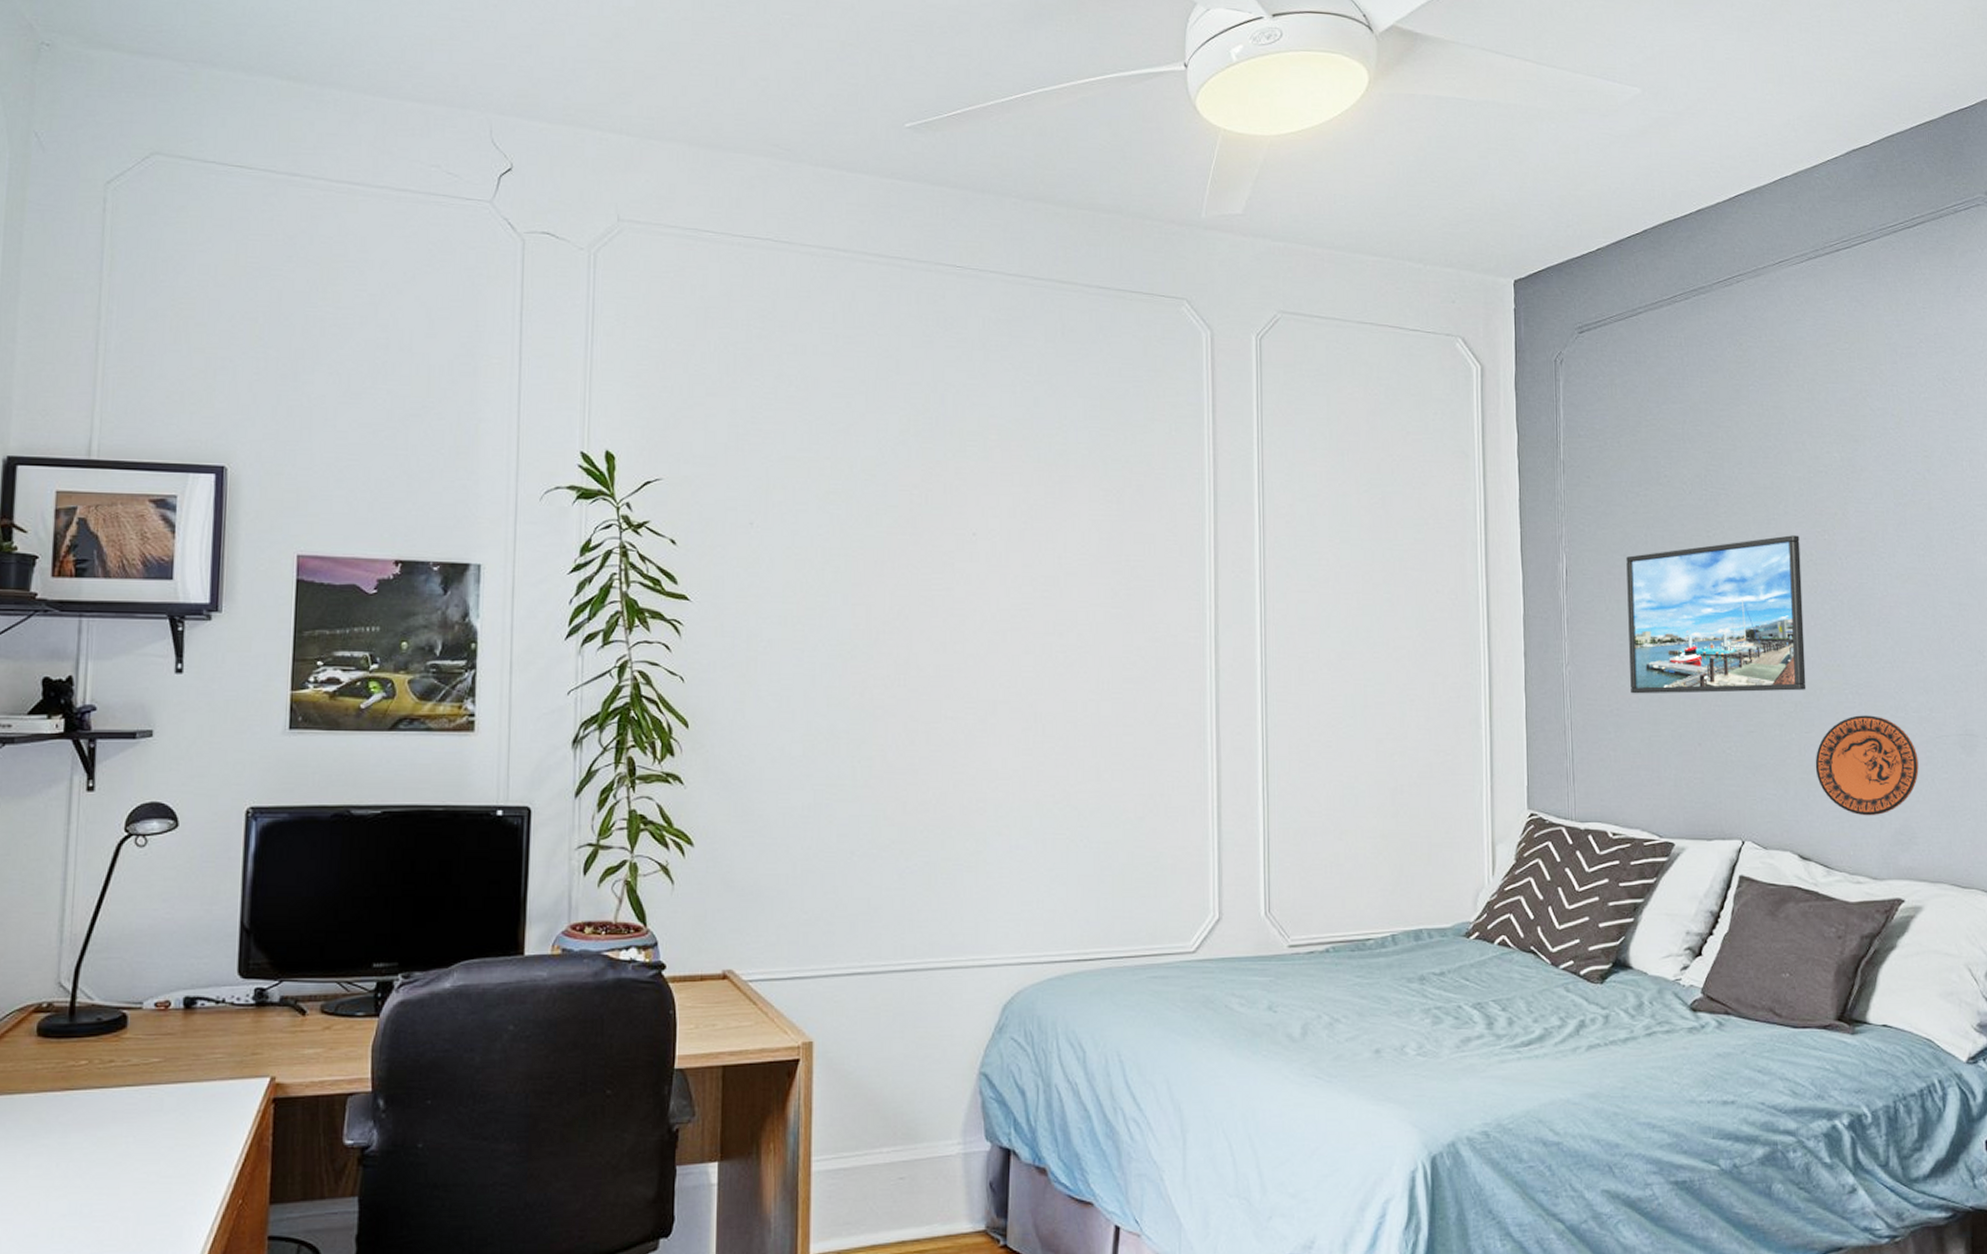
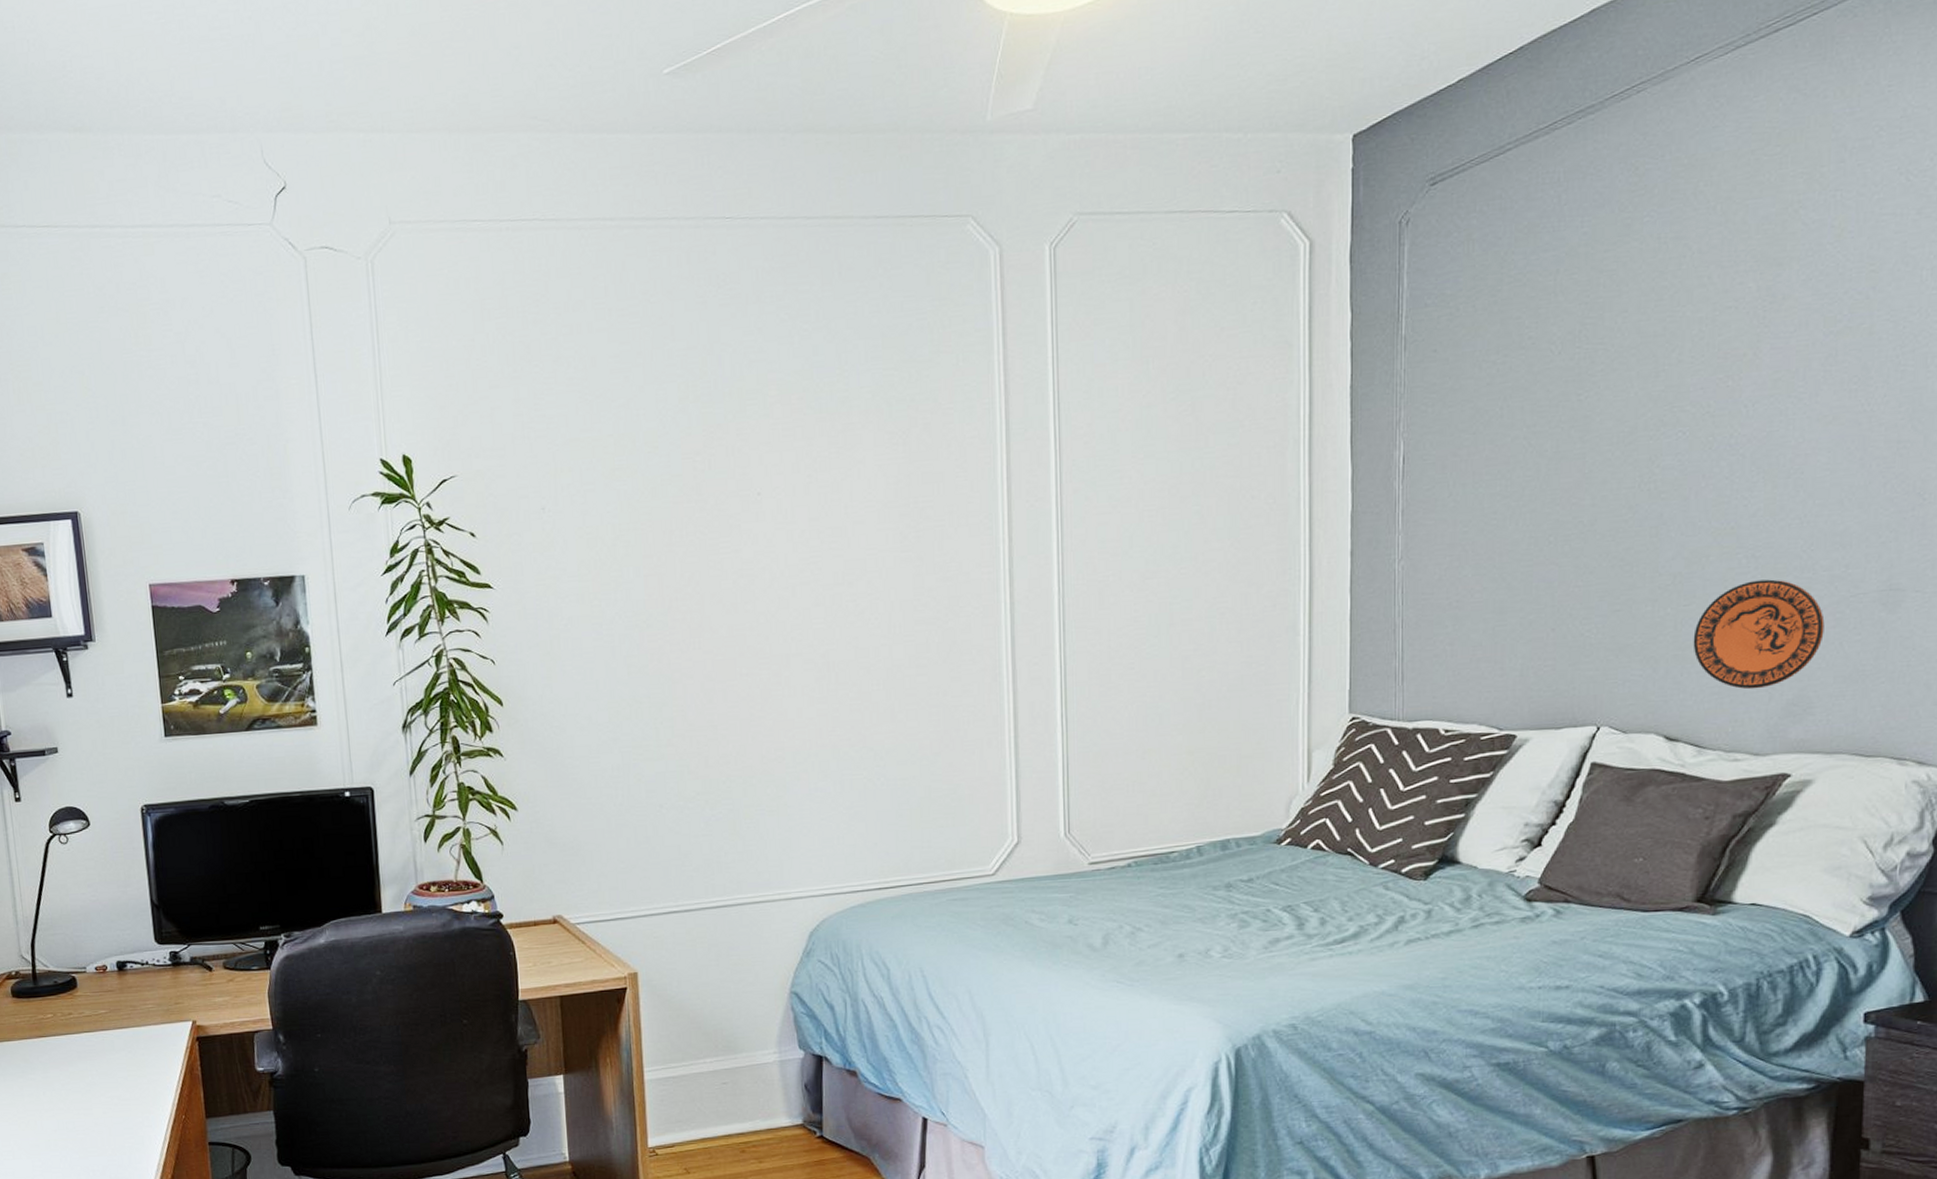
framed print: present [1626,535,1806,694] -> none [1474,386,1695,584]

